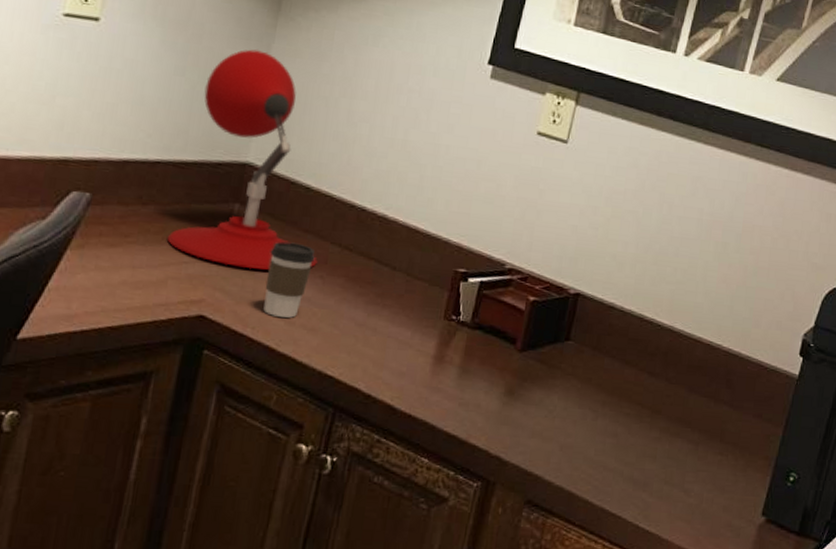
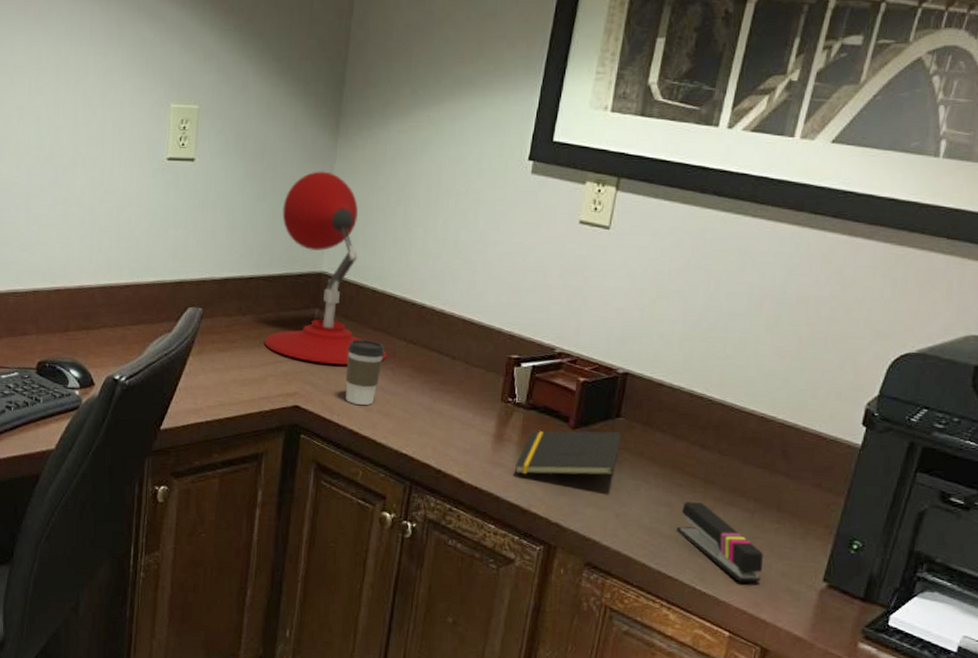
notepad: none [455,353,569,403] -> present [515,431,621,476]
stapler: none [622,432,706,518] -> present [677,502,764,582]

